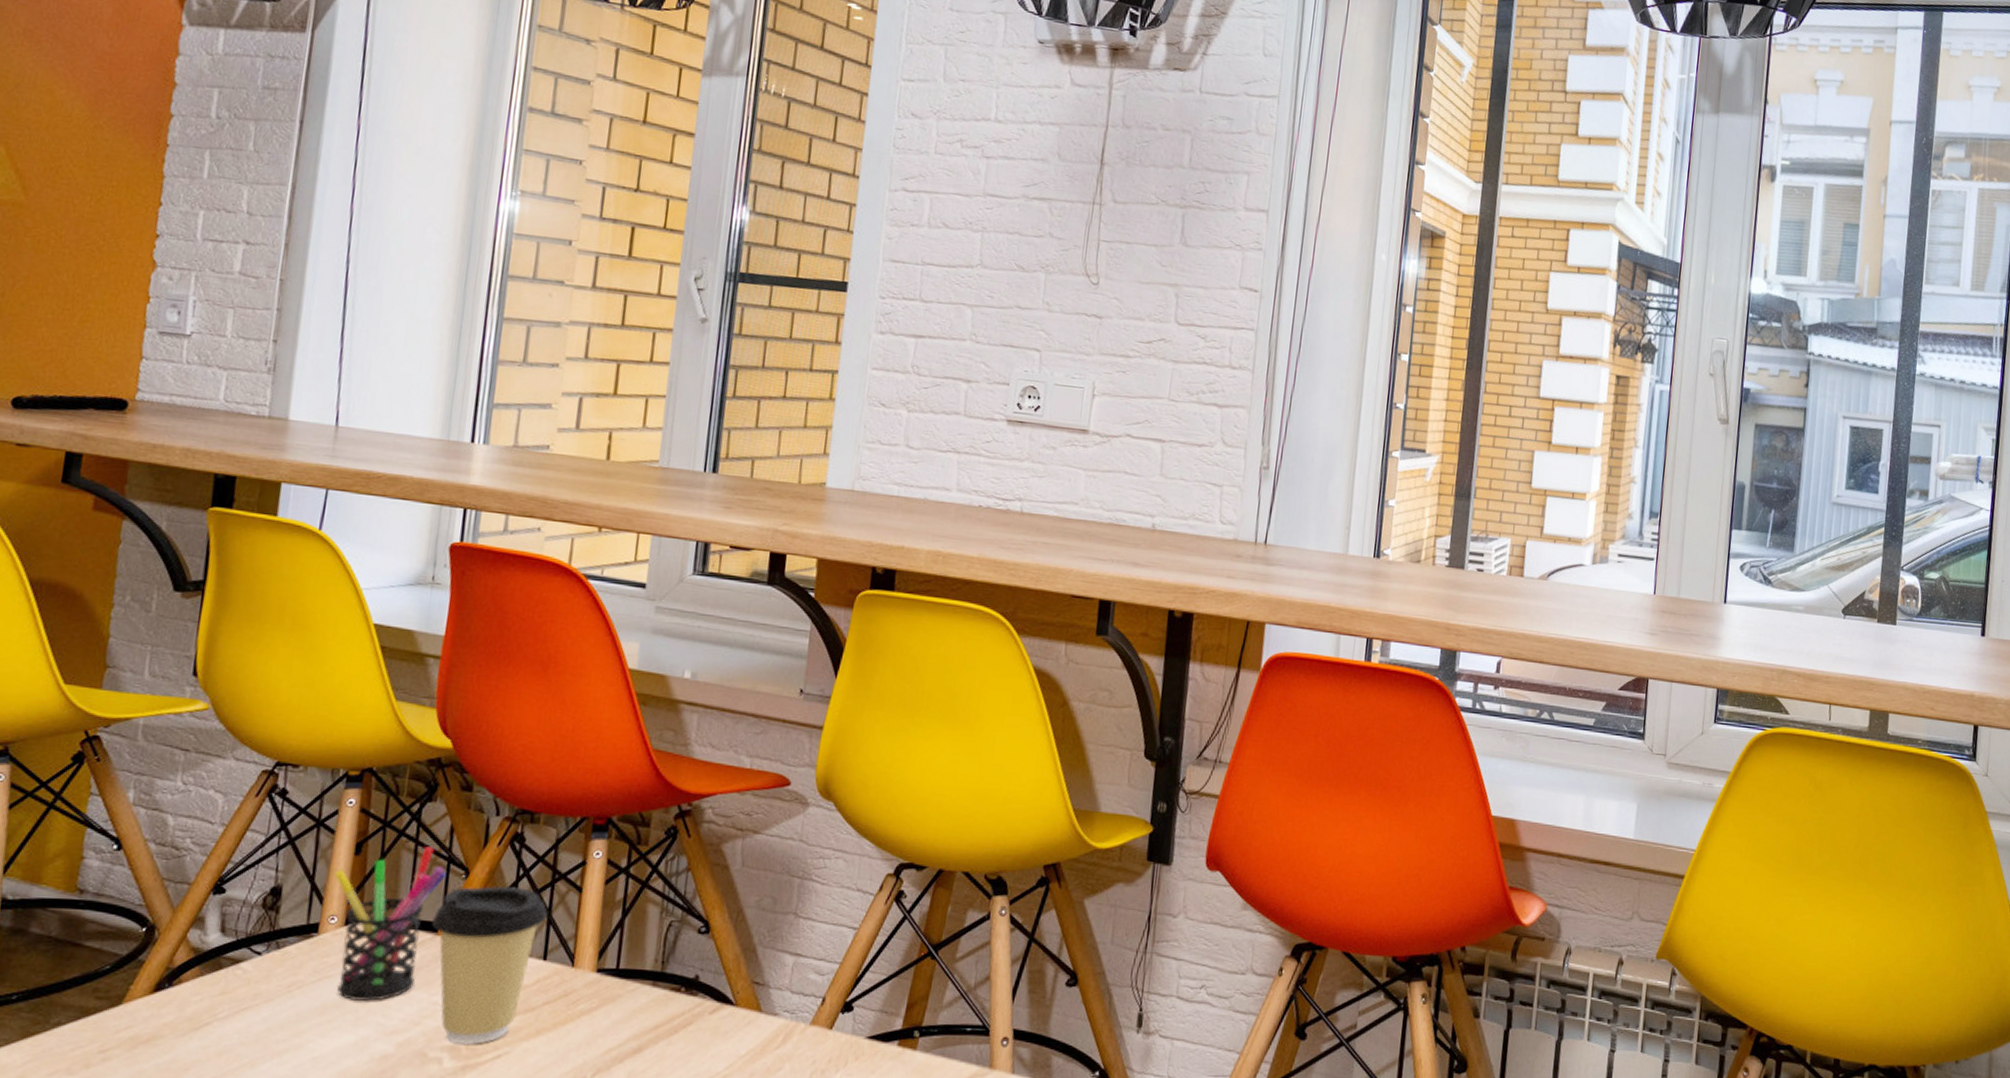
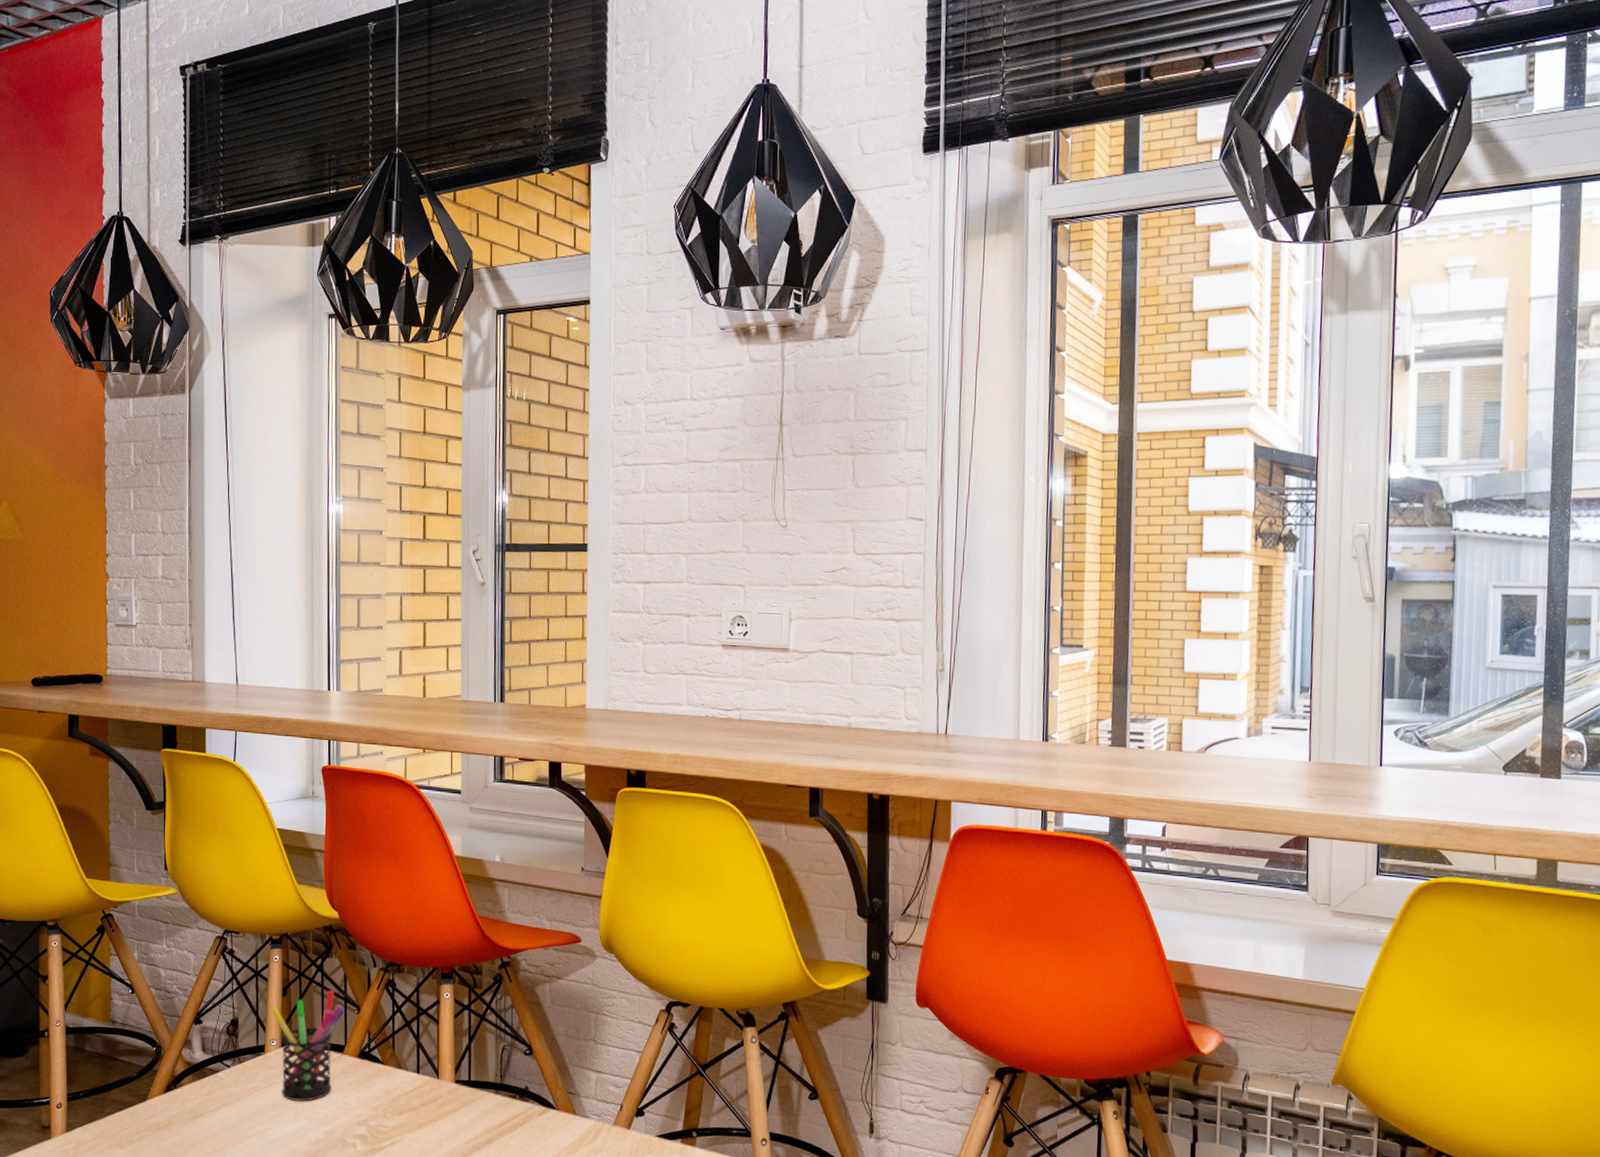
coffee cup: present [431,885,548,1044] -> none [338,1018,417,1134]

